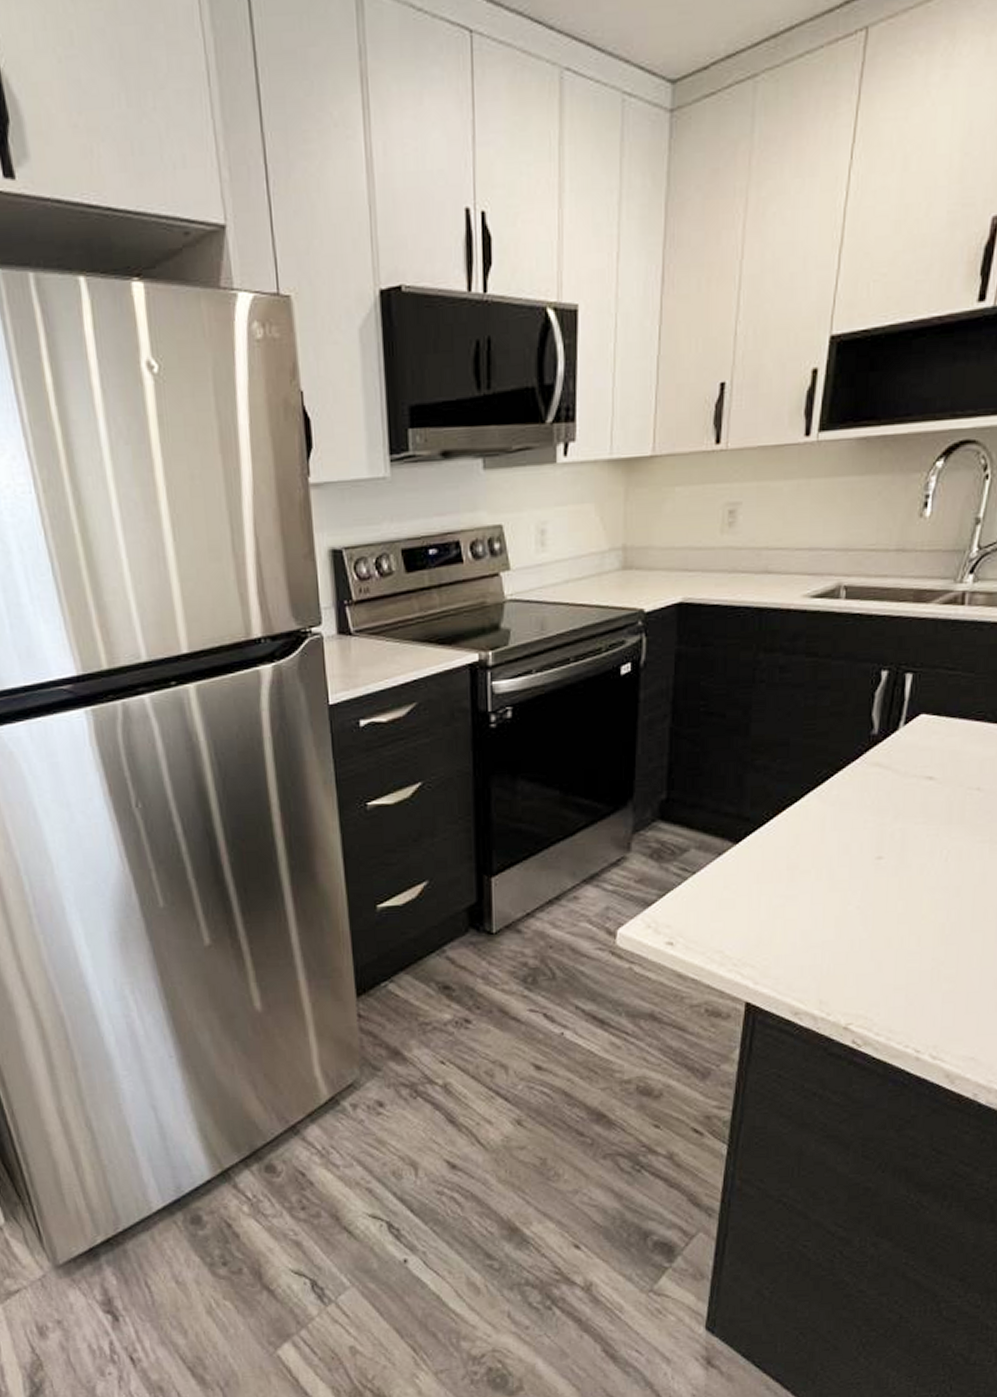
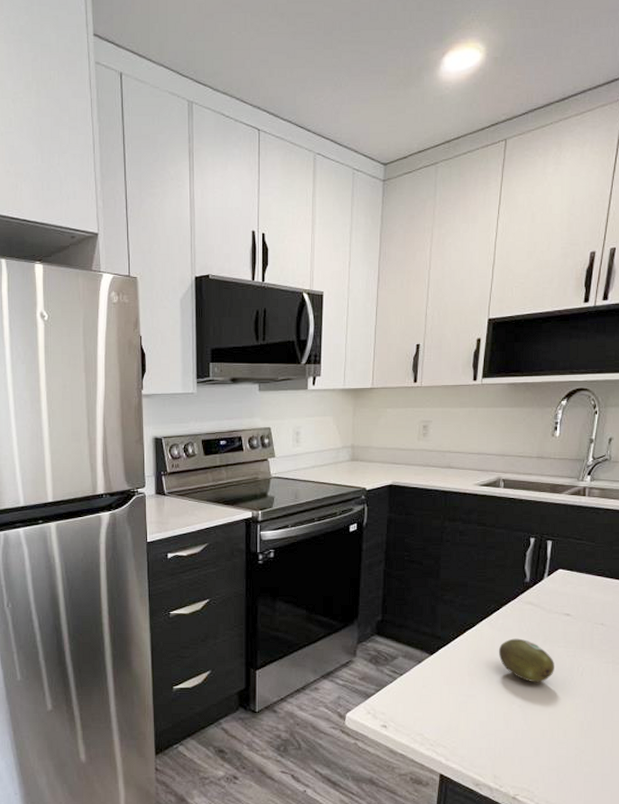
fruit: none [830,814,908,875] -> present [498,638,554,683]

